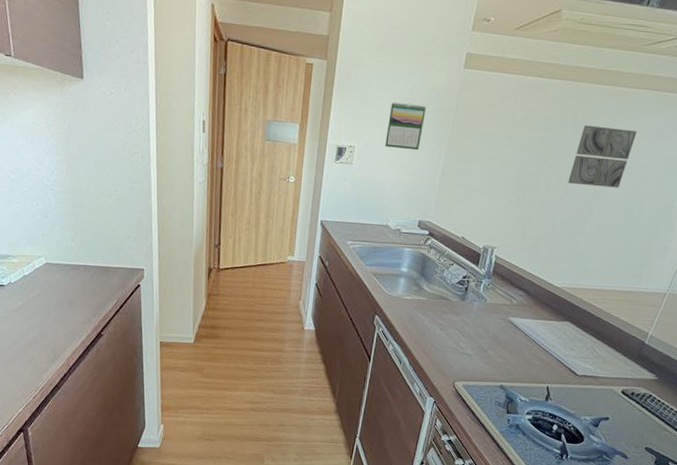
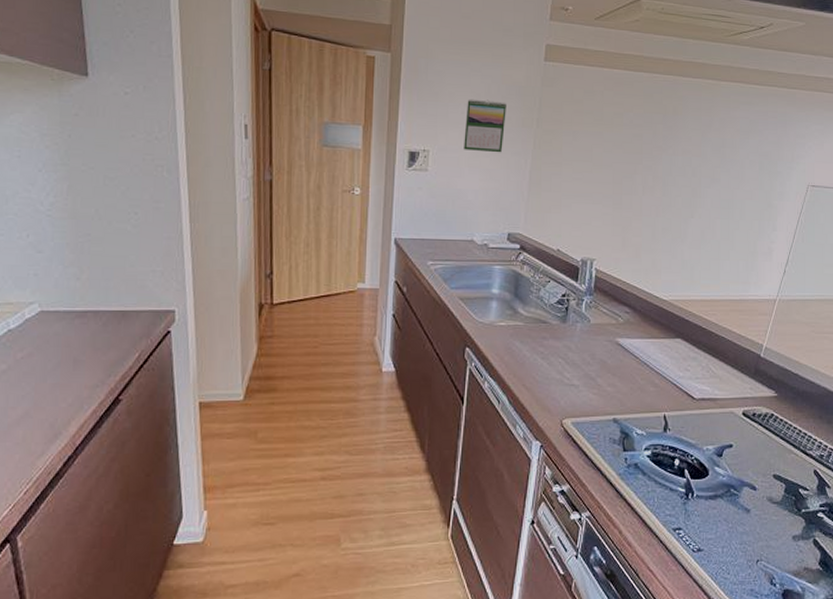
wall art: present [568,125,637,188] -> none [665,120,729,187]

